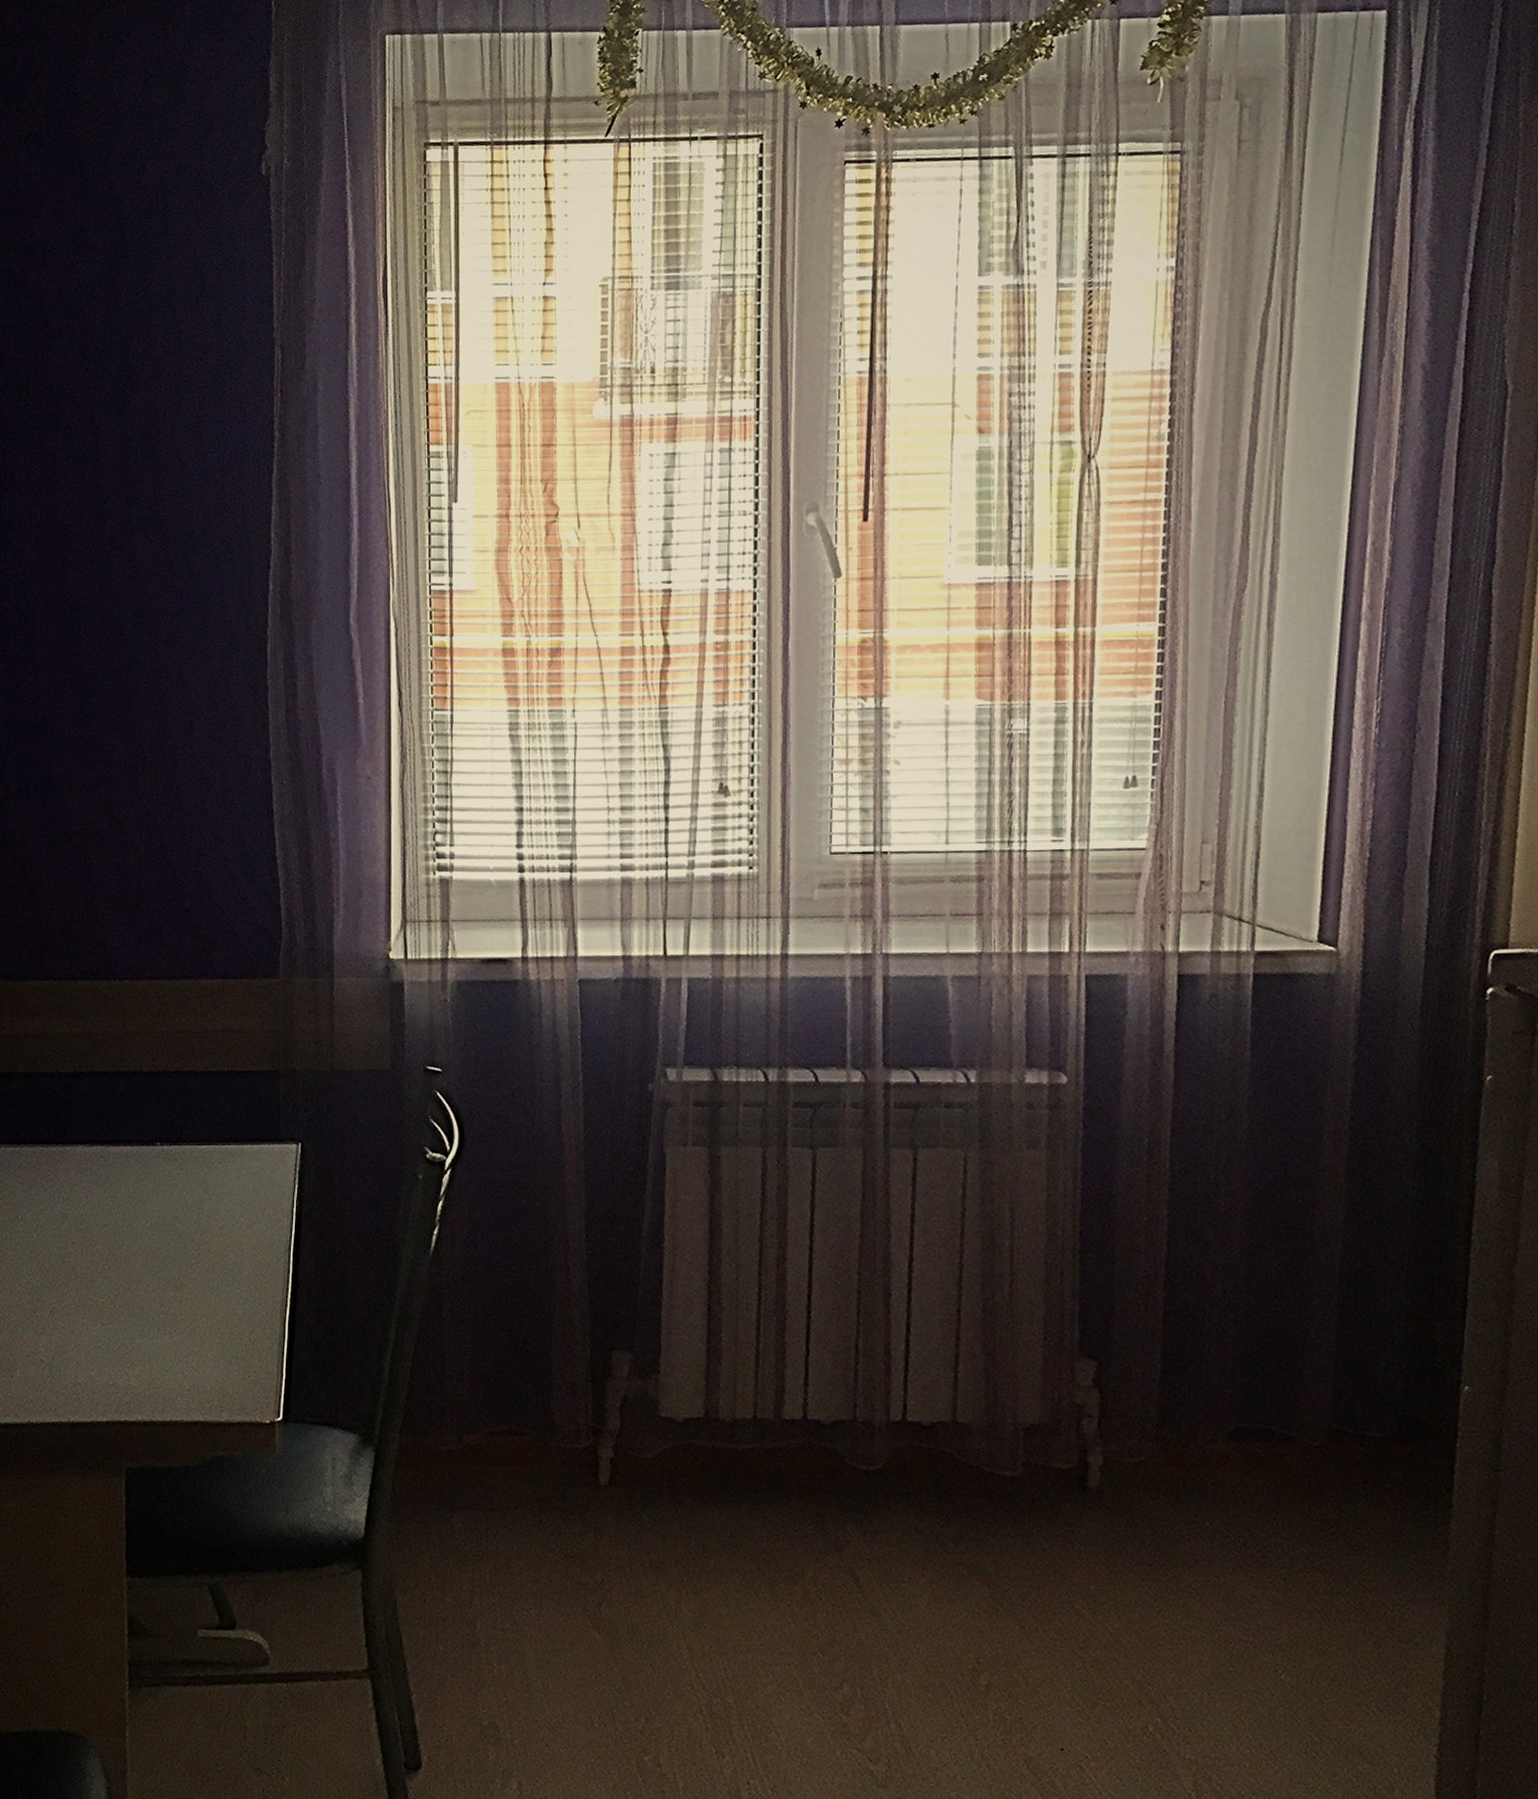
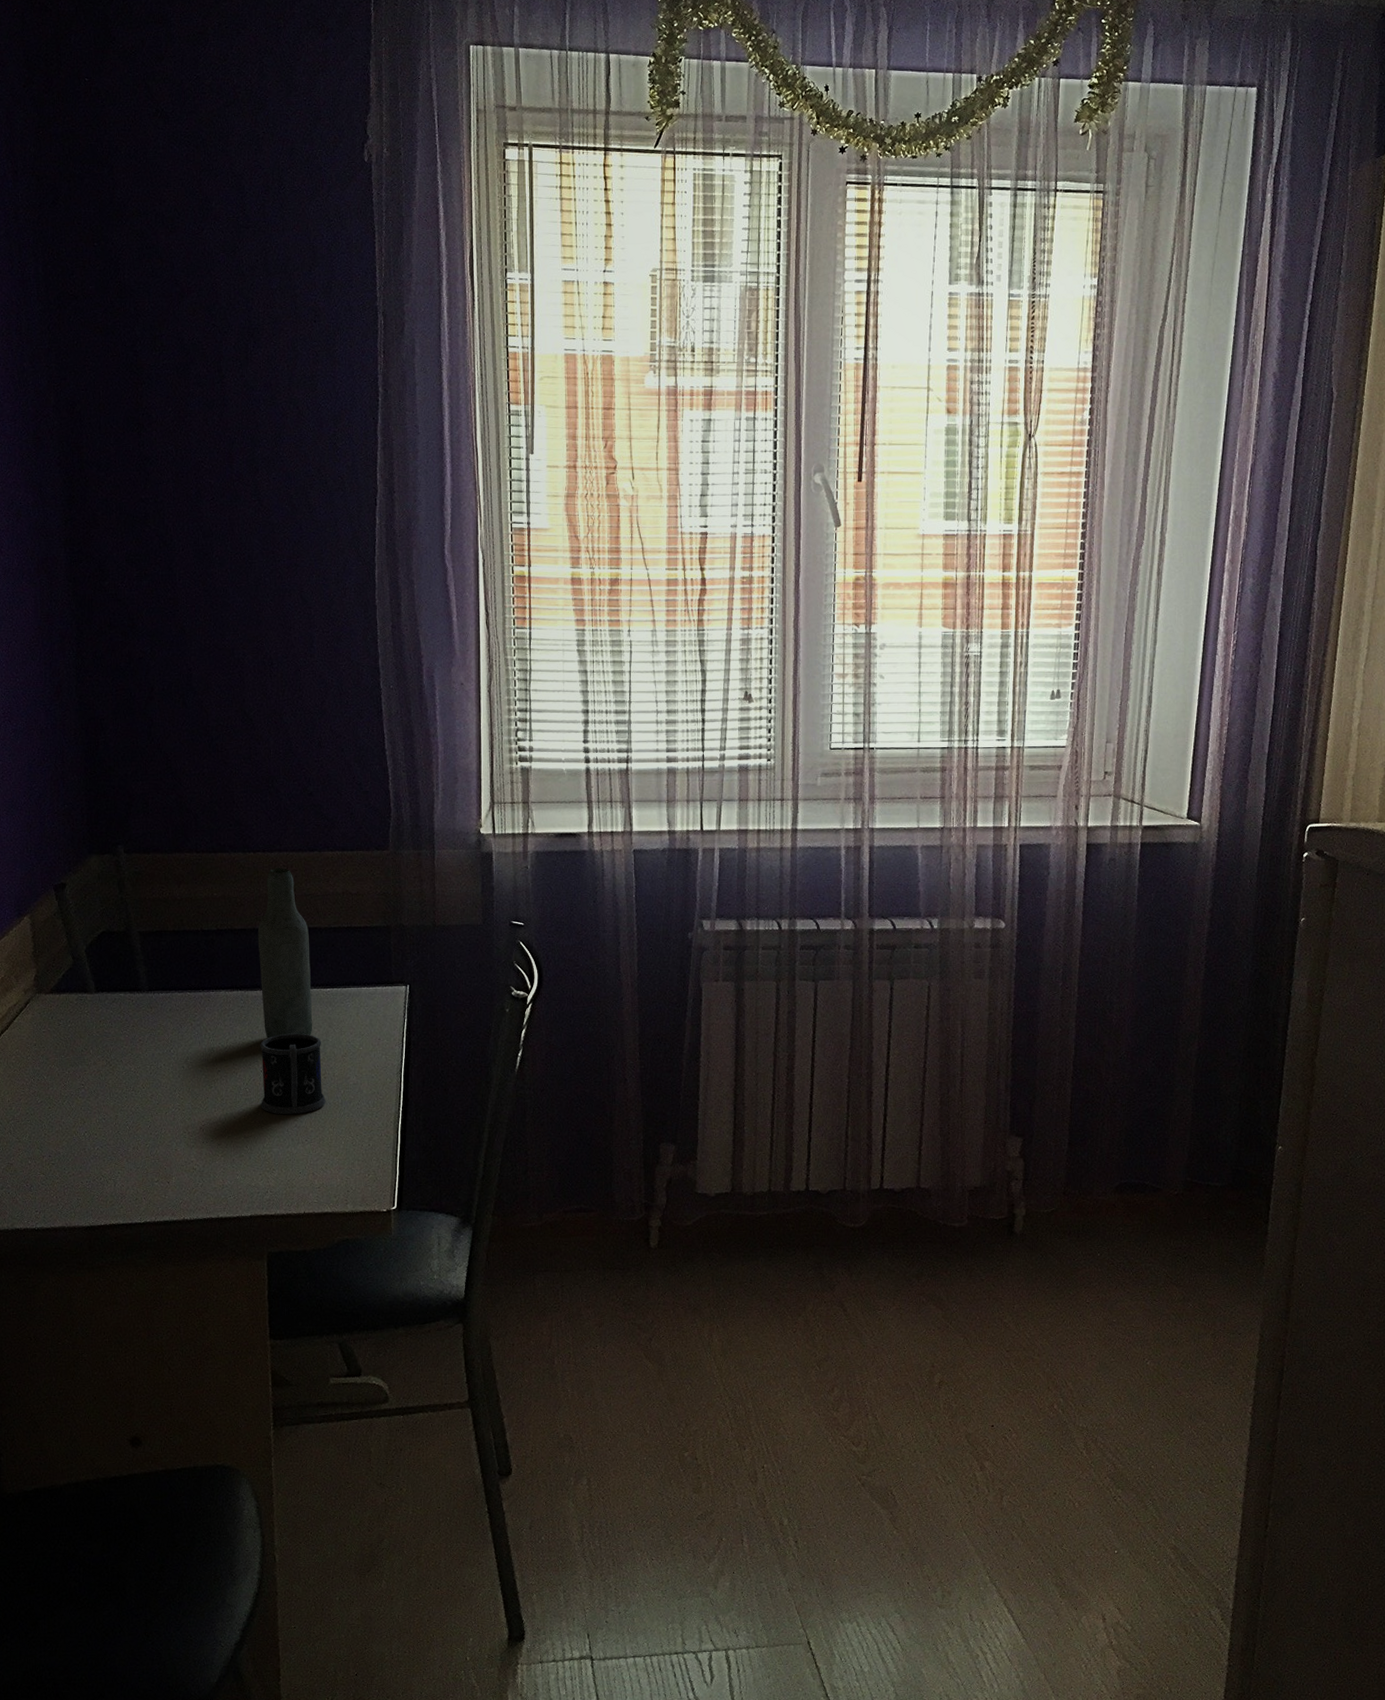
bottle: none [122,998,185,1205] -> present [257,867,313,1039]
mug: none [122,1199,199,1299] -> present [260,1033,326,1115]

